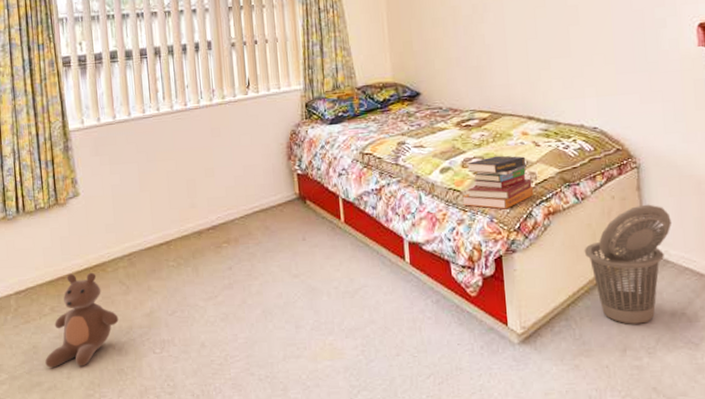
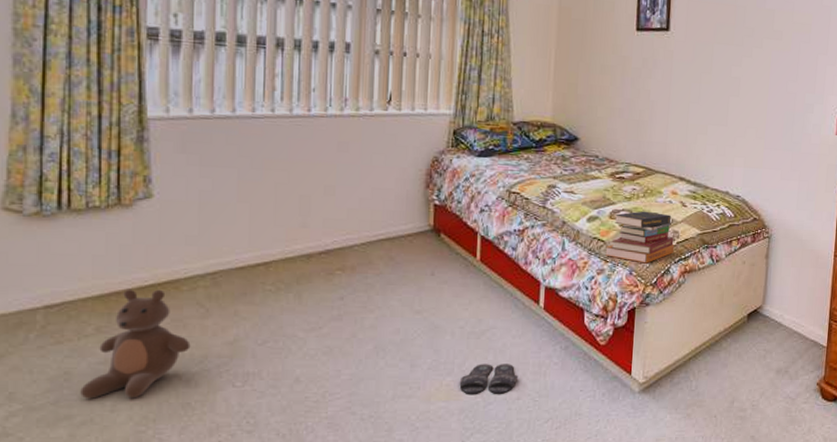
slippers: none [340,320,395,353] -> present [459,364,519,395]
laundry basket: present [584,204,672,324] -> none [711,271,790,379]

